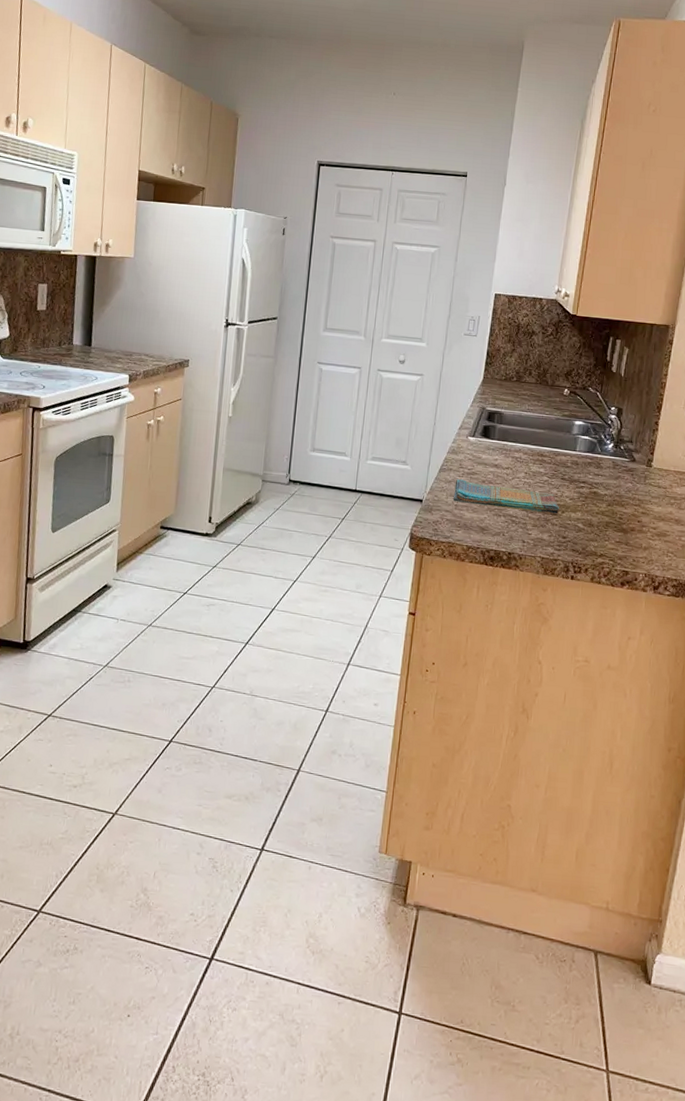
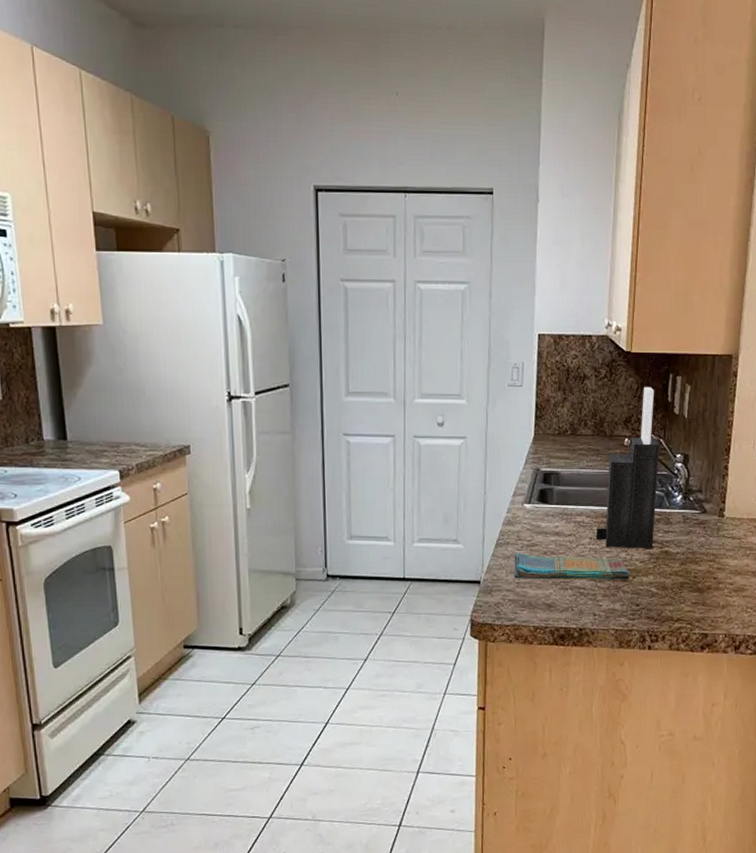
knife block: none [530,346,596,489] -> present [595,387,660,550]

